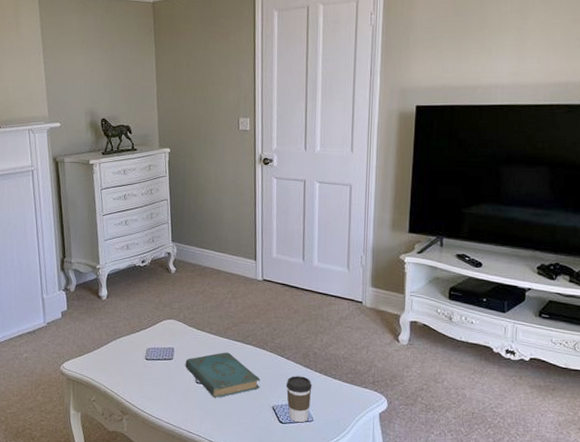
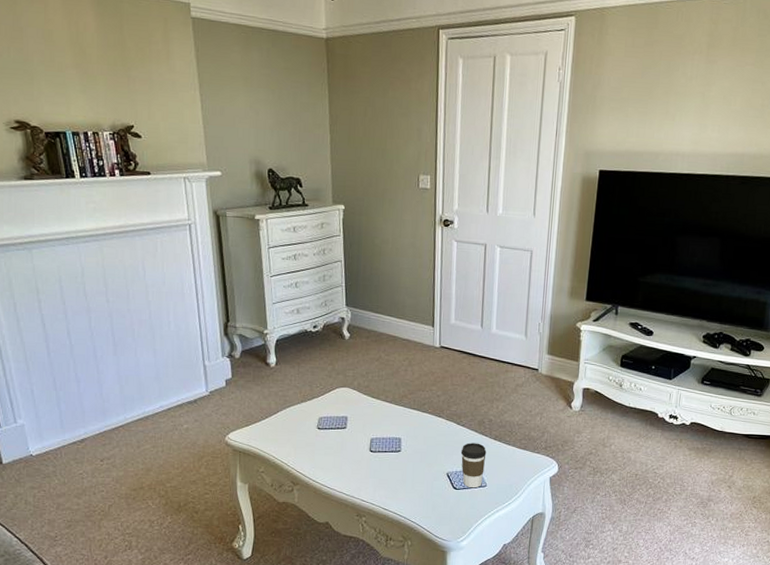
book: present [185,352,260,398] -> none [359,420,436,466]

